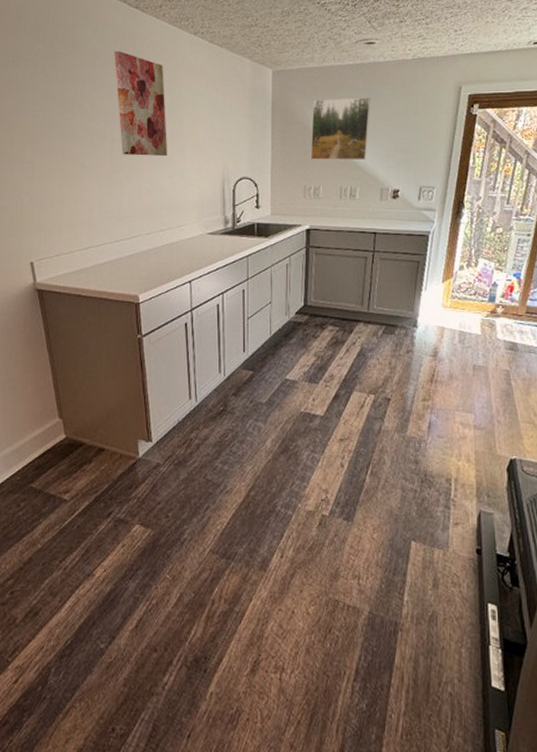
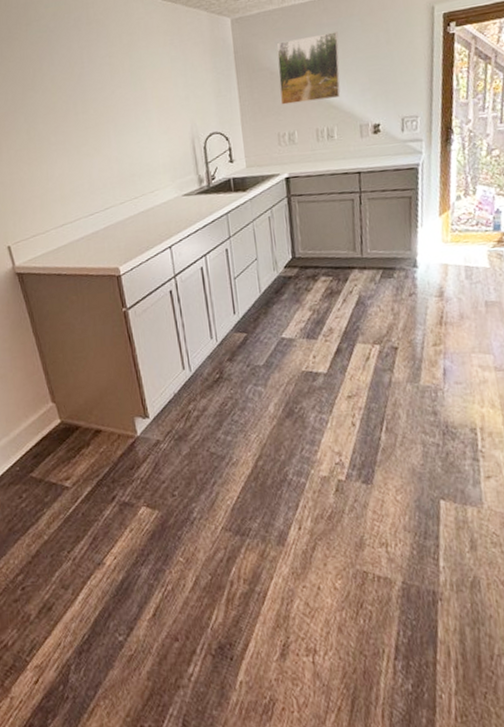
wall art: present [114,50,168,156] -> none [68,22,134,127]

